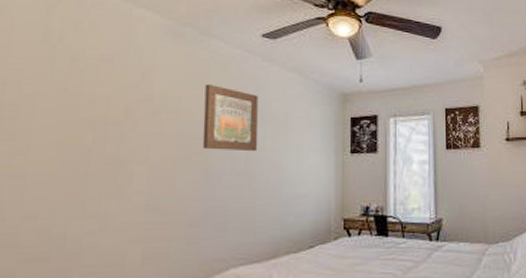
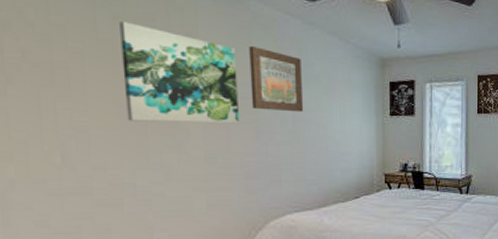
wall art: none [69,63,191,165] -> present [120,22,239,123]

